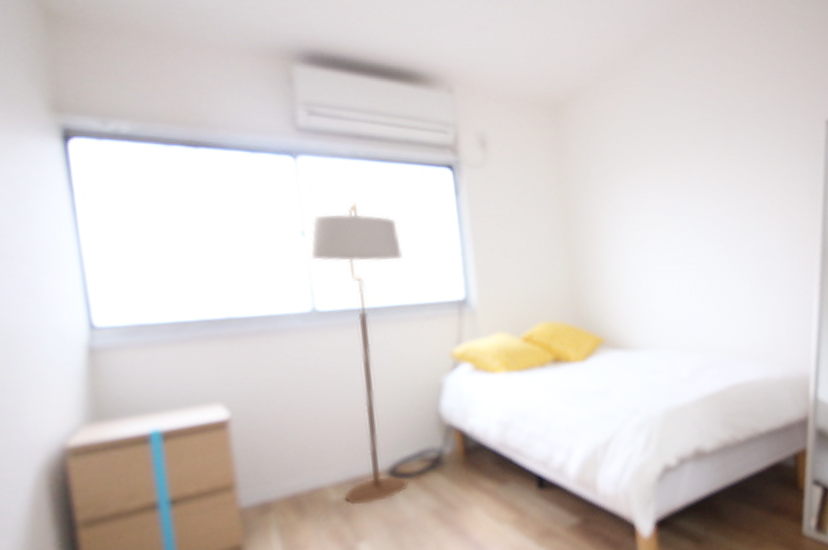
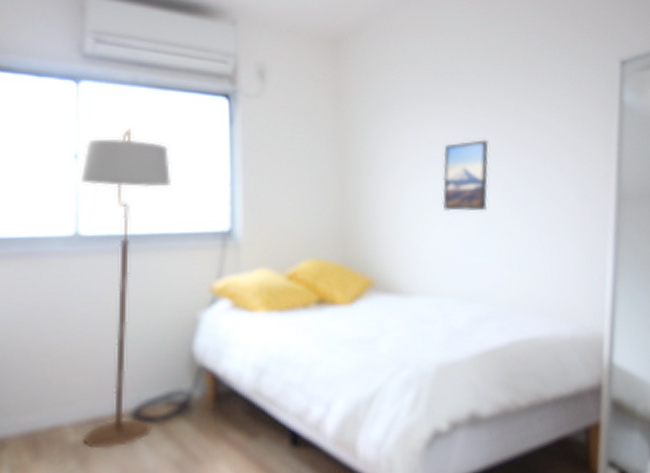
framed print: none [663,201,706,271] -> present [442,139,489,212]

